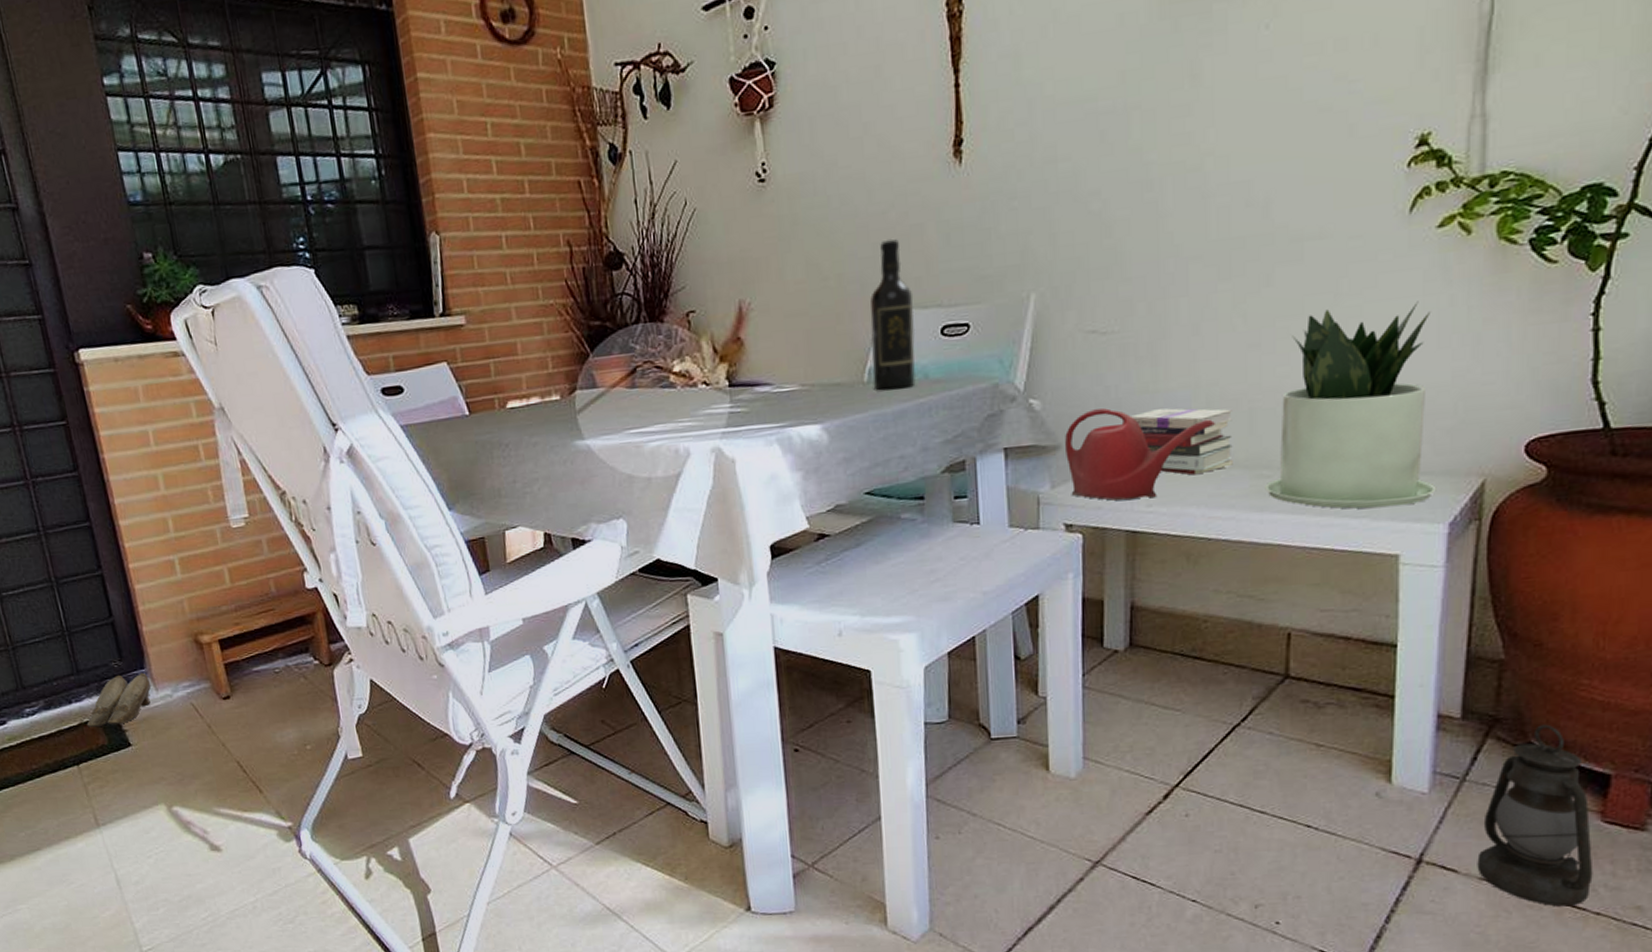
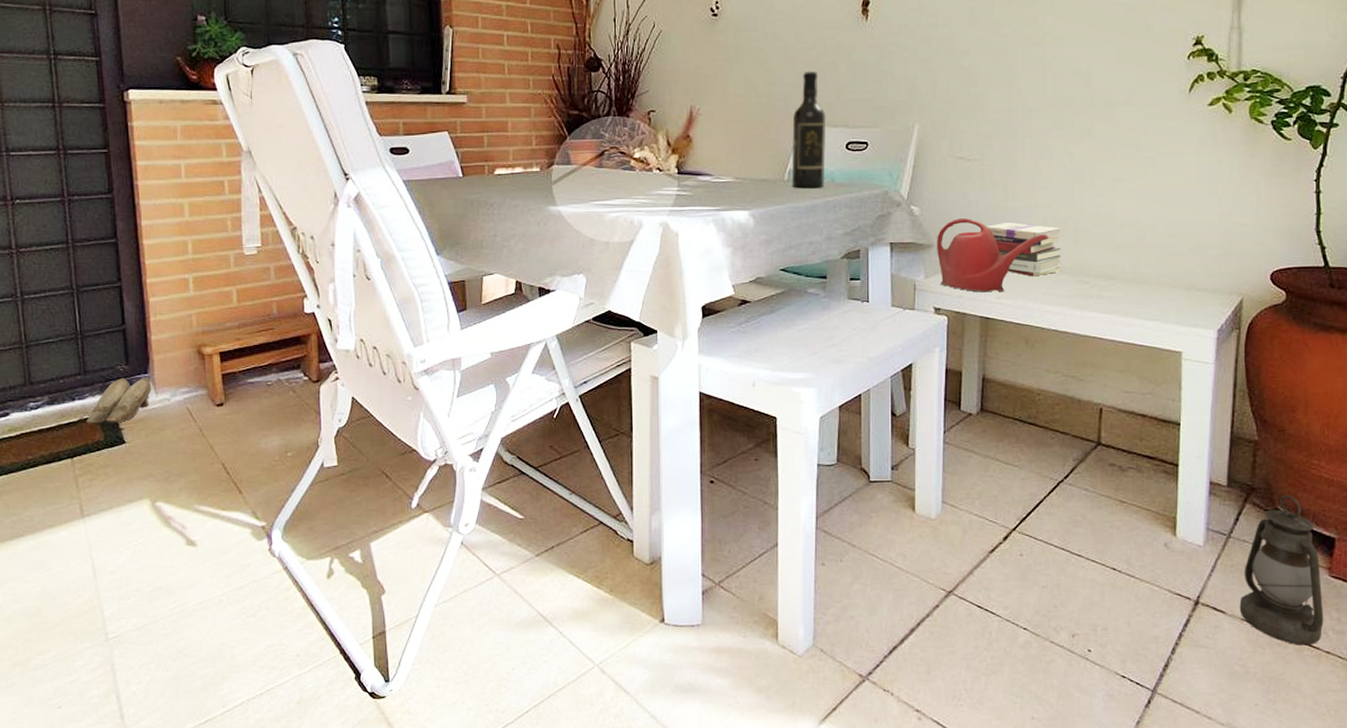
planter: present [1265,301,1437,509] -> none [1085,158,1209,314]

